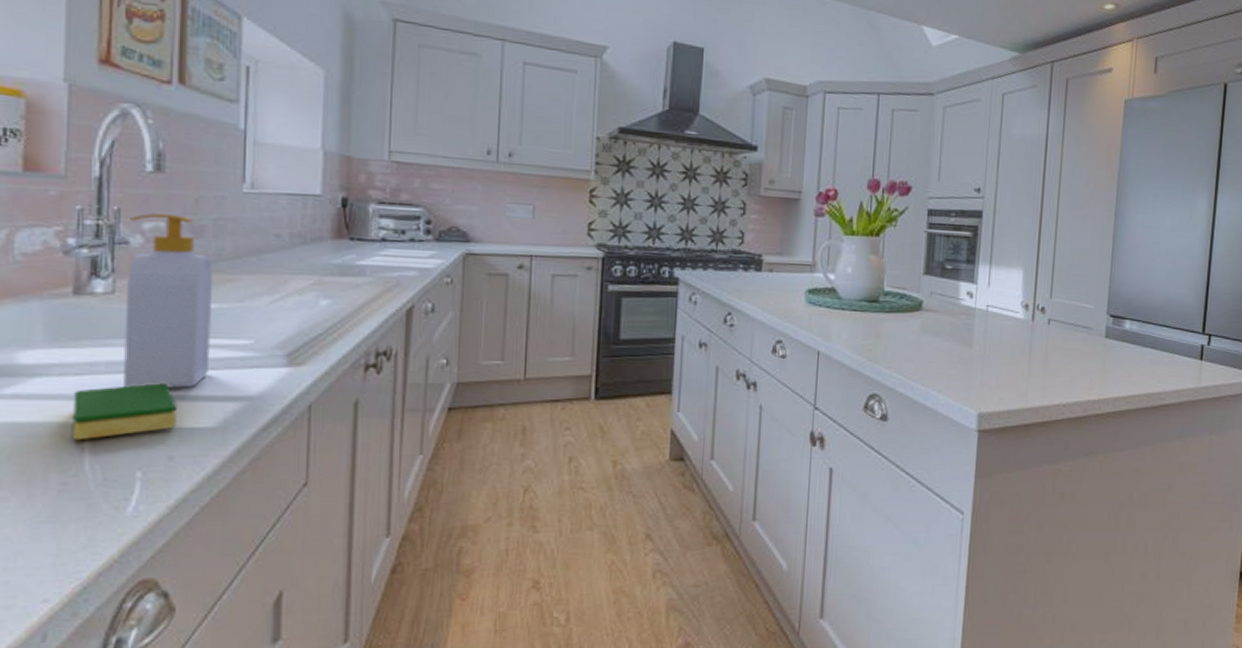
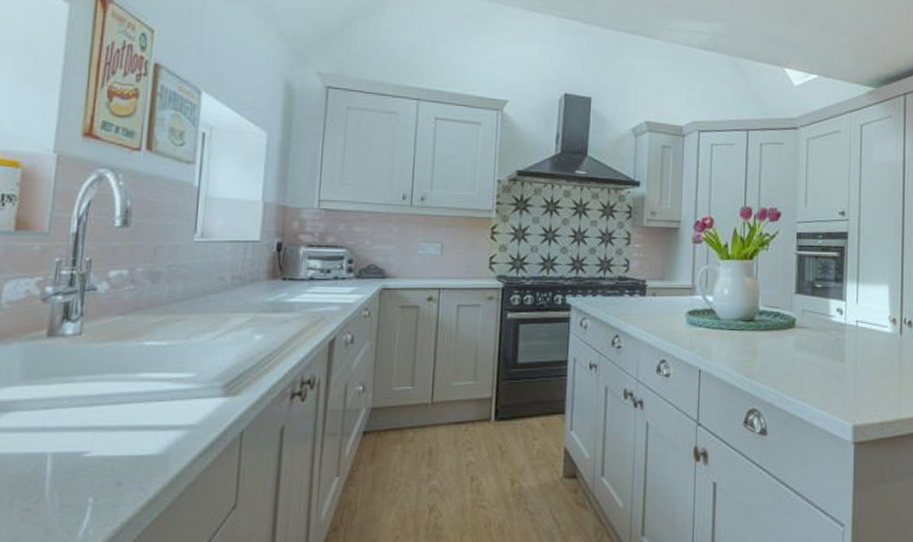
dish sponge: present [73,383,178,441] -> none [37,415,128,469]
soap bottle: present [122,213,214,388] -> none [82,263,166,419]

